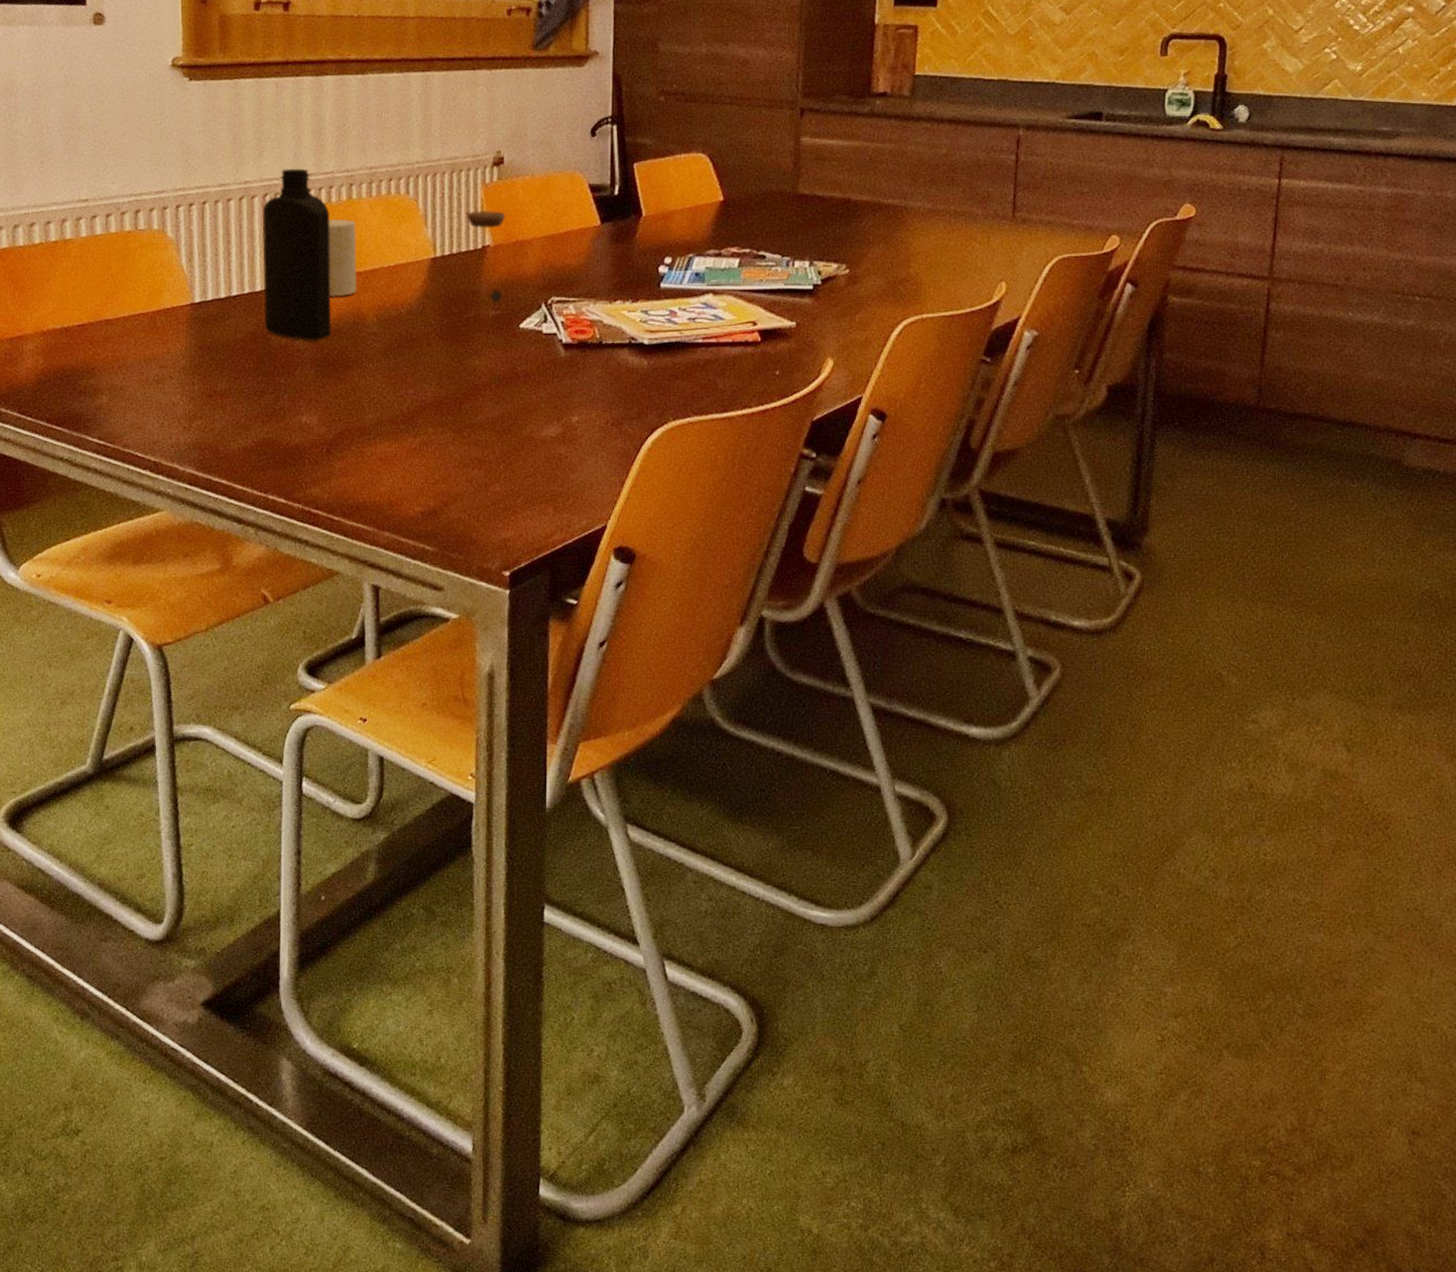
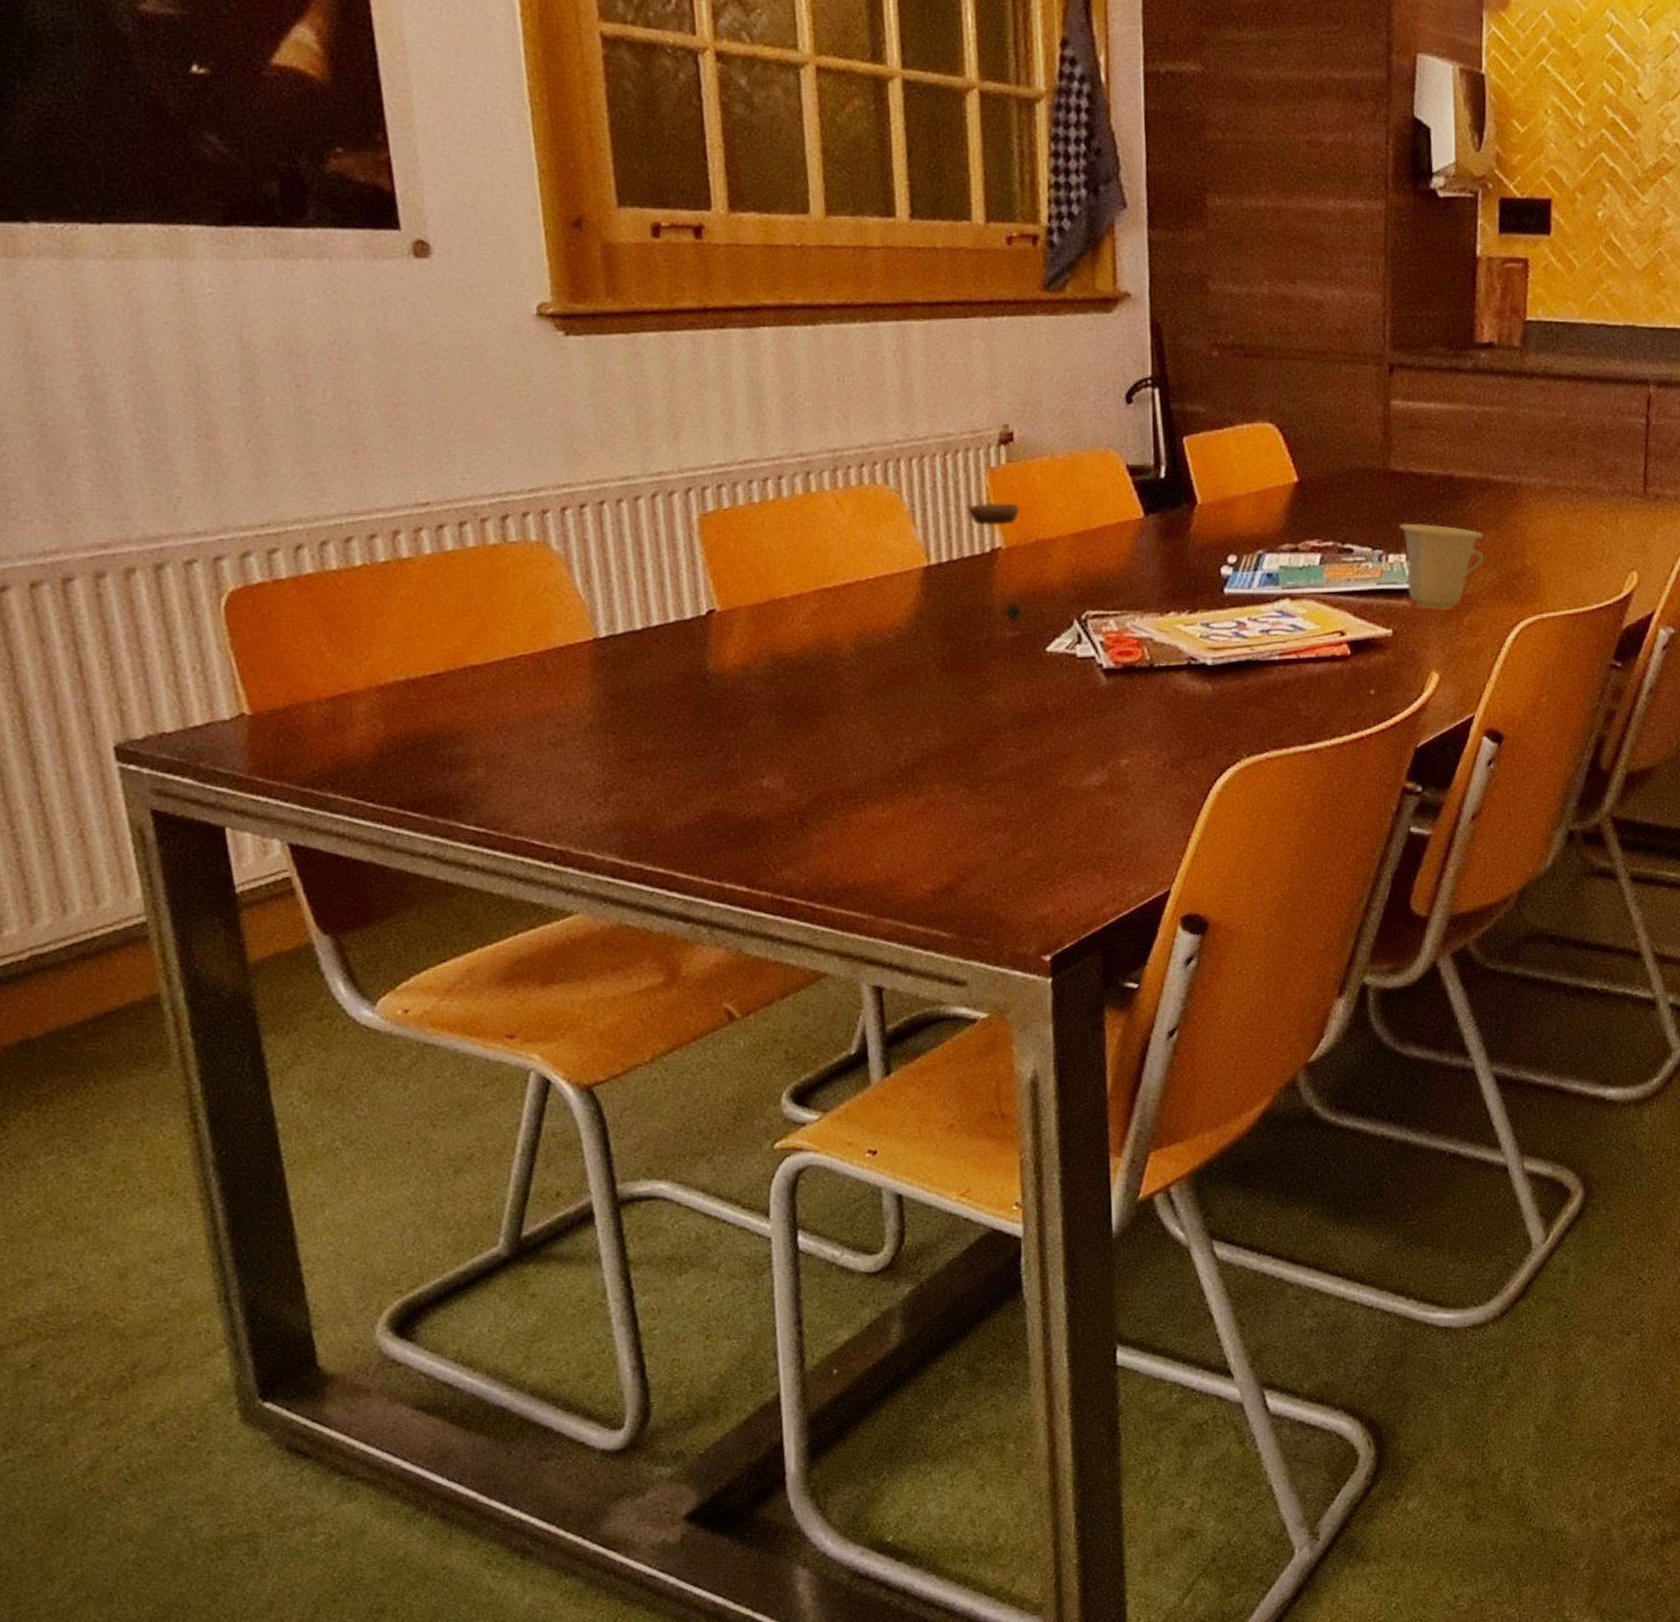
bottle: present [262,168,331,340] -> none [685,453,795,681]
cup: present [328,218,357,297] -> none [780,519,826,622]
cup: none [804,236,875,307] -> present [1399,523,1485,610]

